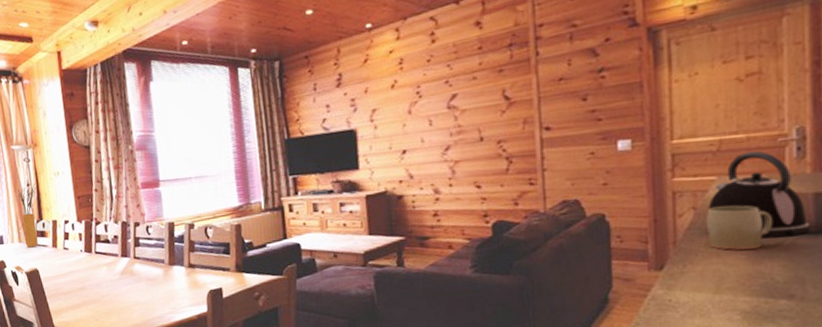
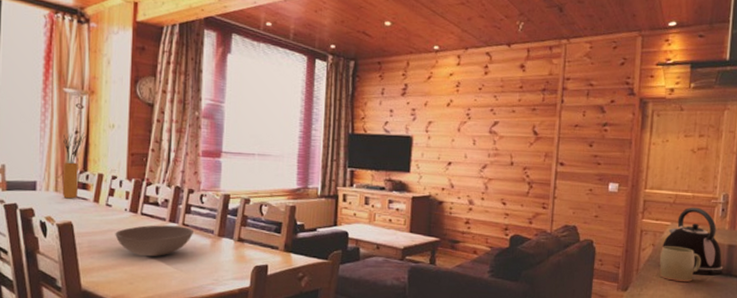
bowl: none [75,259,145,293] -> present [115,225,193,257]

